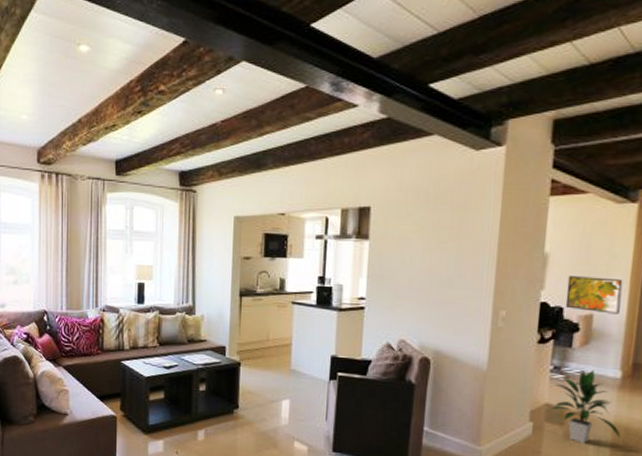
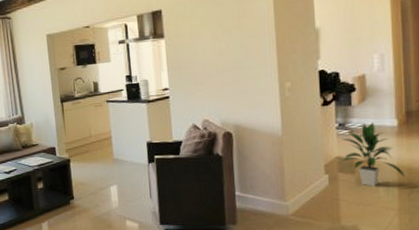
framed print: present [565,276,623,314] -> none [339,41,387,73]

